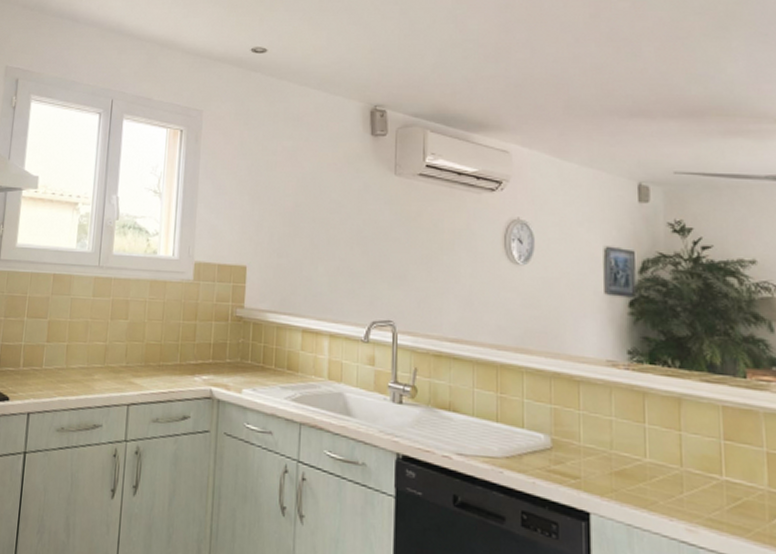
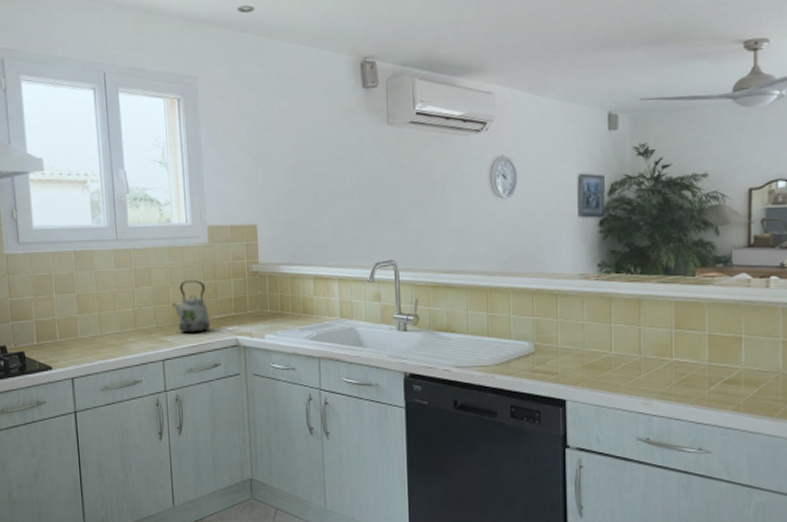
kettle: none [146,318,185,379] -> present [172,280,211,334]

